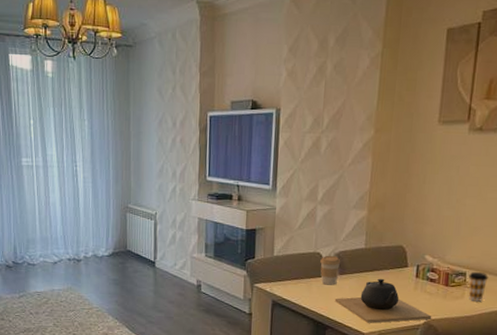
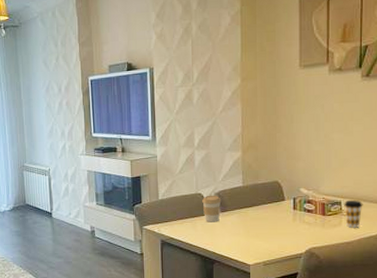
teapot: present [334,278,432,323] -> none [219,213,313,255]

